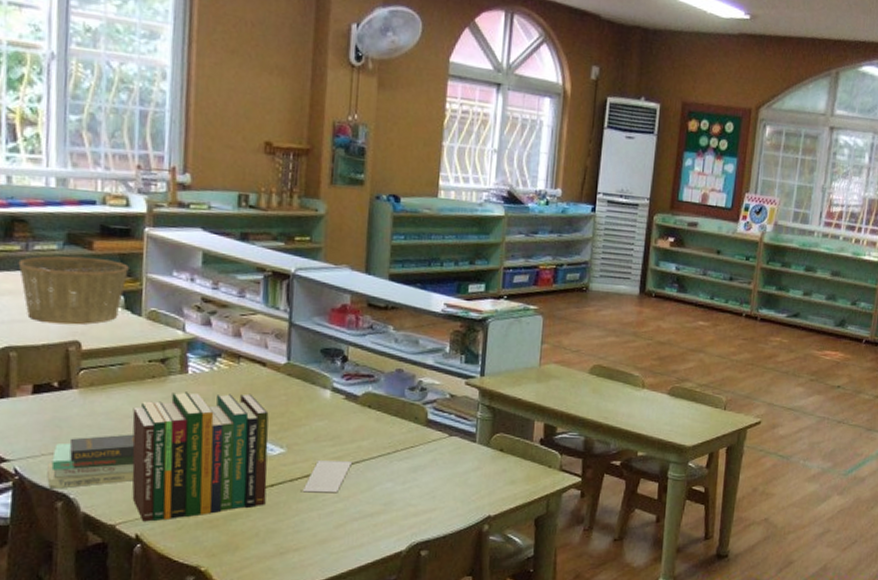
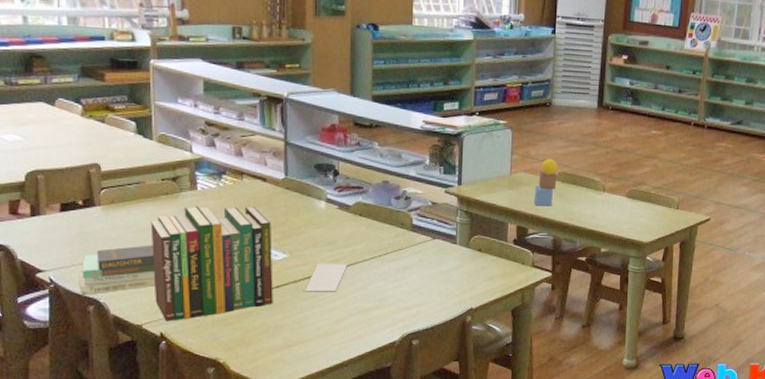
basket: present [18,255,129,325] -> none [39,87,138,149]
toy blocks: none [564,350,593,403] -> present [533,159,558,206]

